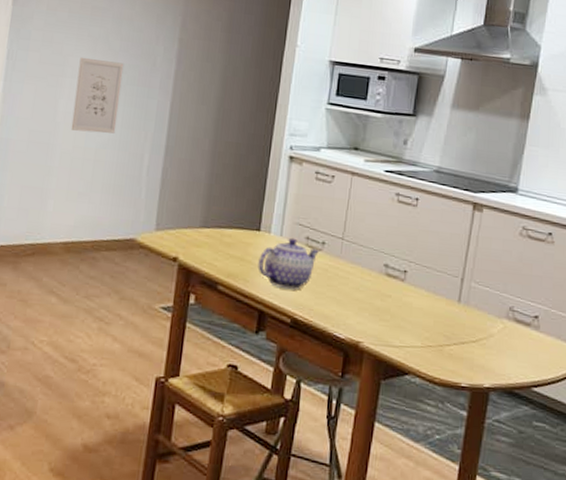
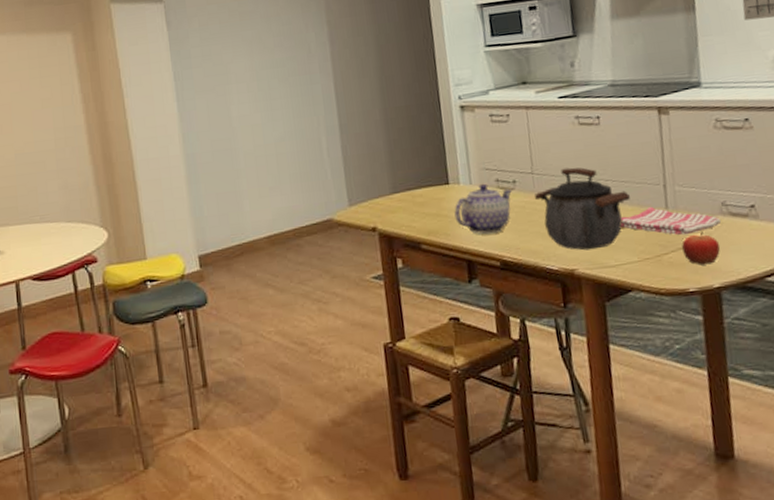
wall art: present [70,57,124,134] -> none [240,57,290,131]
kettle: none [340,241,428,327] -> present [535,167,630,251]
dish towel: none [412,296,505,331] -> present [620,206,721,235]
fruit: none [464,331,499,364] -> present [681,232,721,266]

